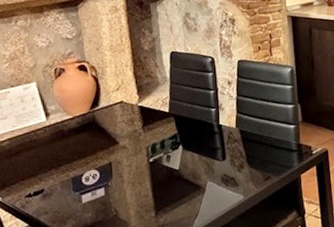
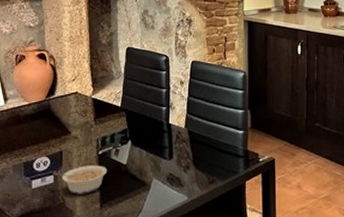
legume: none [103,173,159,205] -> present [52,165,107,194]

